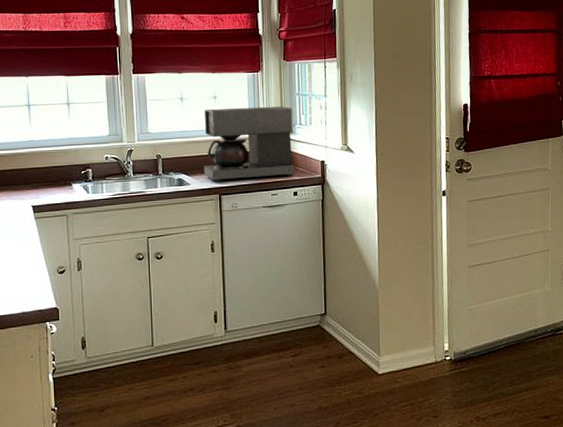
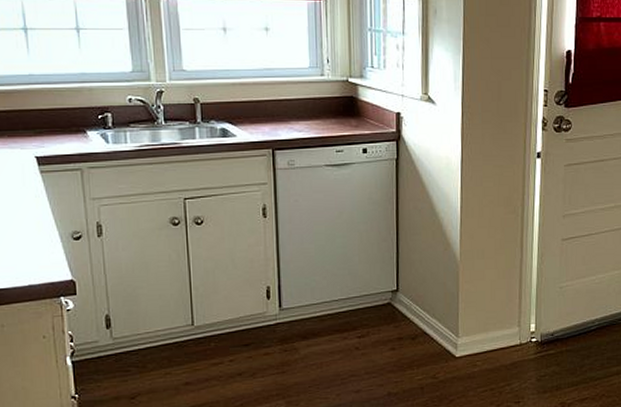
coffee maker: present [203,106,295,182] -> none [252,43,365,134]

